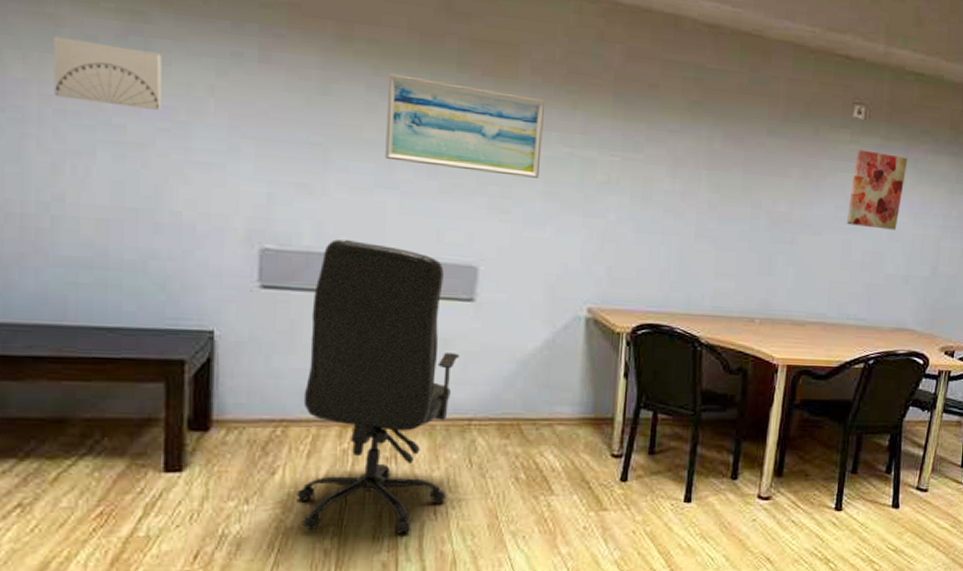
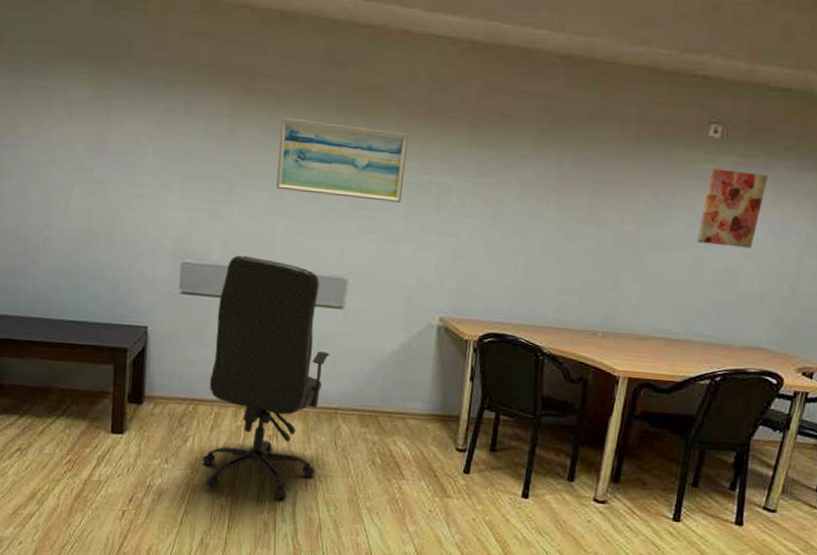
wall art: present [53,35,163,110] -> none [48,102,118,155]

